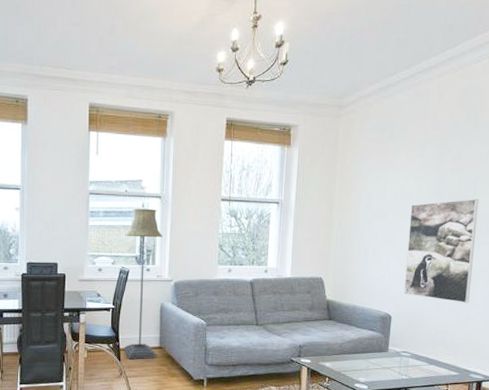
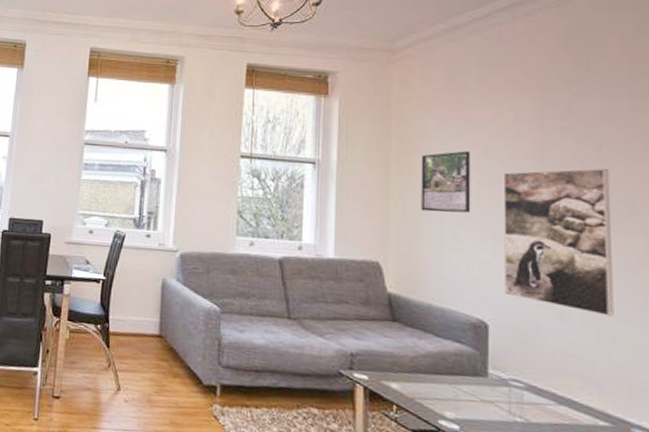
floor lamp: present [124,208,163,359] -> none [114,162,168,349]
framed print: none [353,189,390,237] -> present [421,151,471,213]

